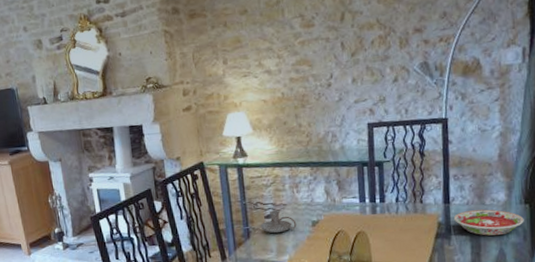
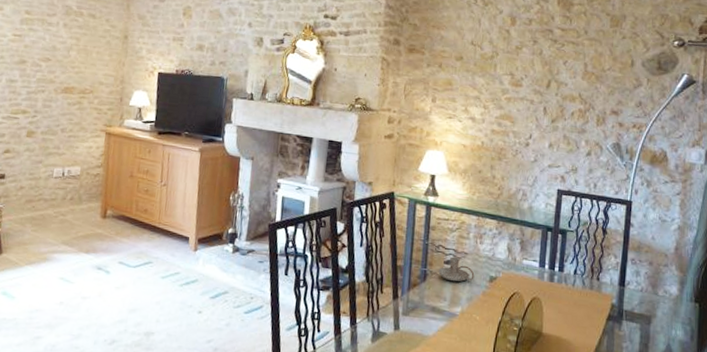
bowl: present [453,209,524,236] -> none [626,298,693,330]

